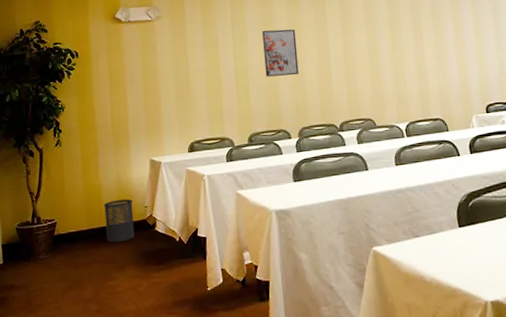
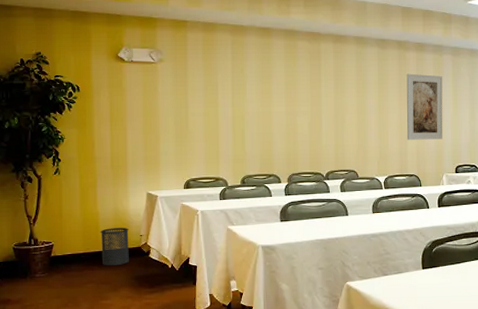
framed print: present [262,29,299,77] -> none [260,82,292,126]
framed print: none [420,5,468,80] -> present [406,73,443,140]

